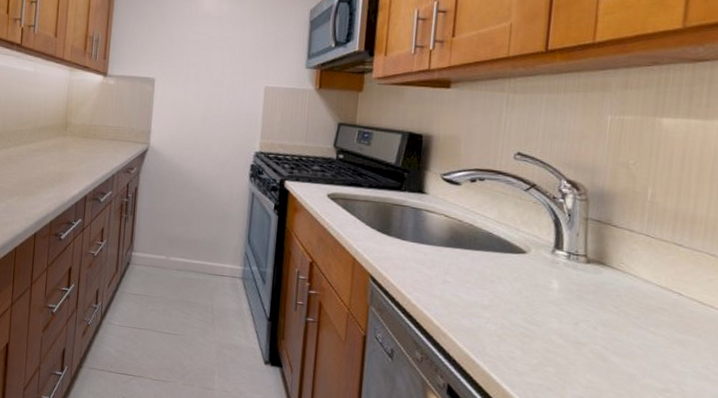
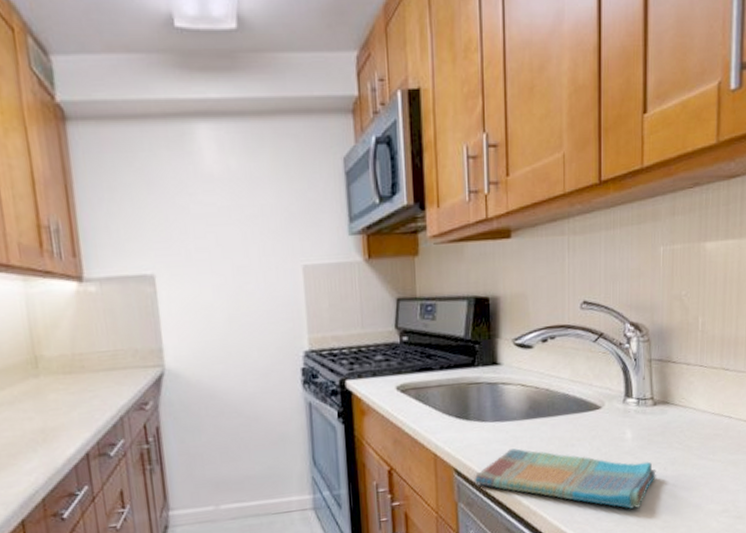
dish towel: none [387,270,584,359] -> present [474,448,656,509]

